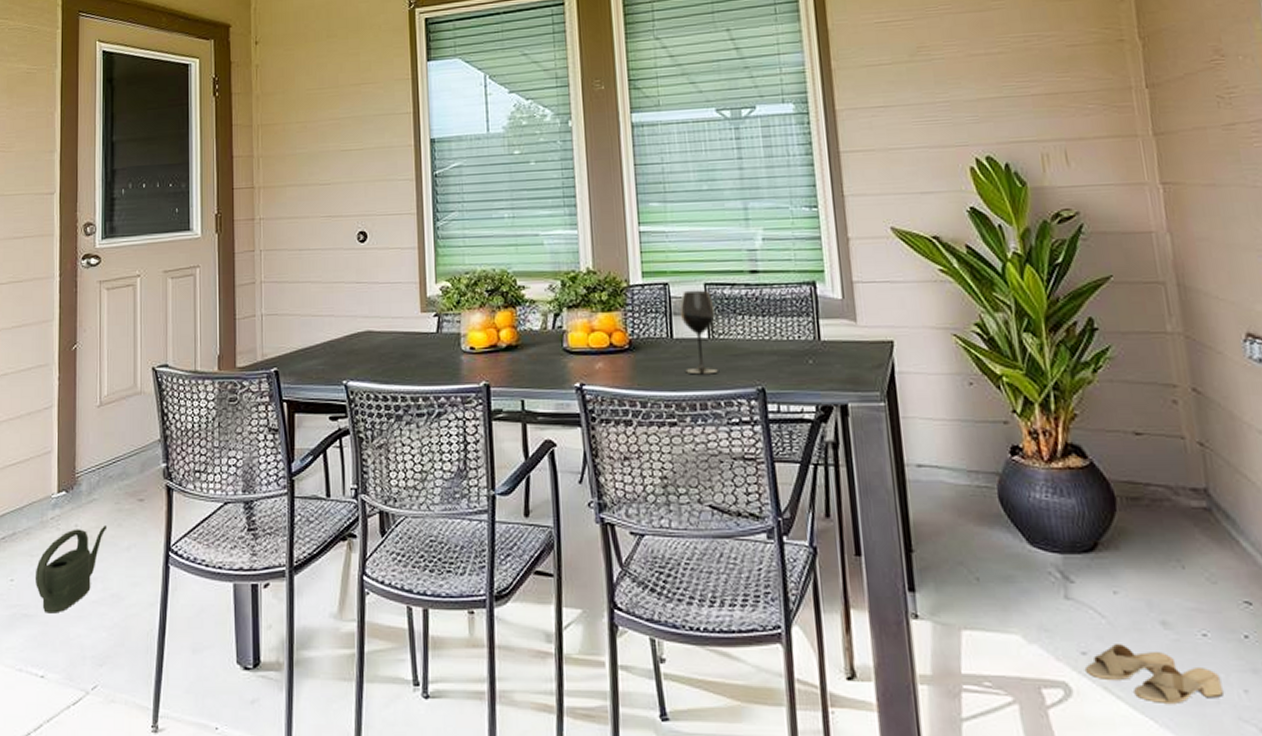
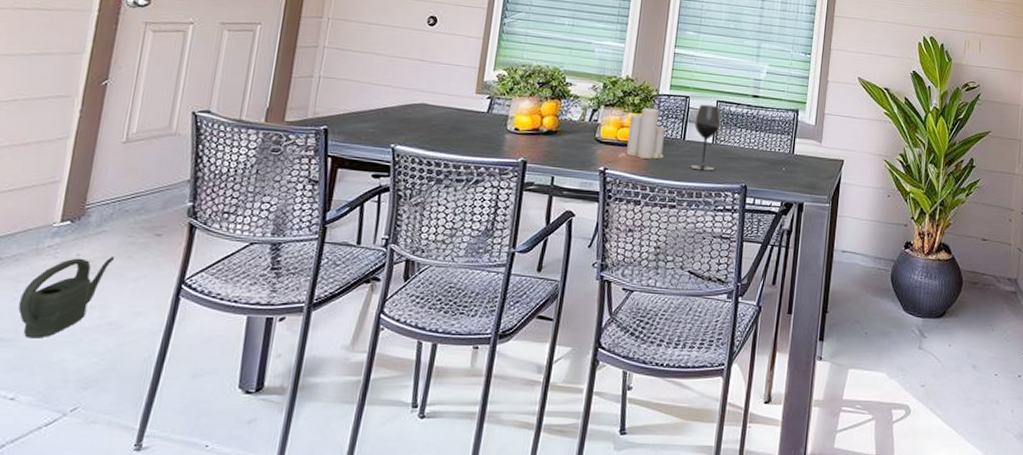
candle: none [600,297,650,367] -> present [626,103,666,159]
sandal: present [1086,642,1223,703] -> none [922,379,1000,419]

